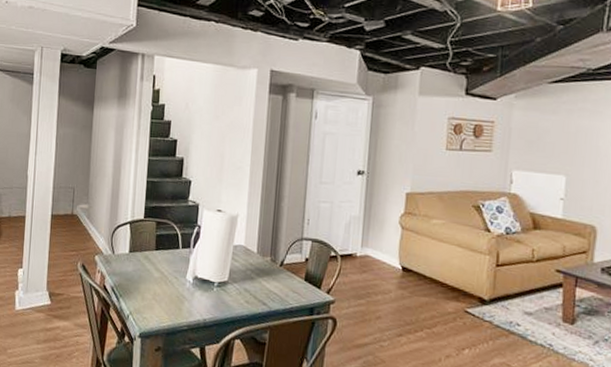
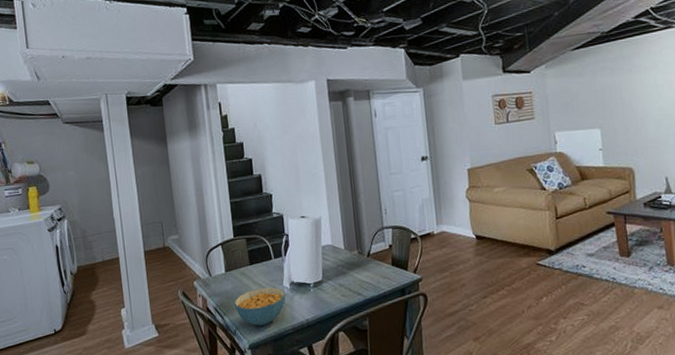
cereal bowl: none [132,276,187,316] -> present [234,287,286,326]

